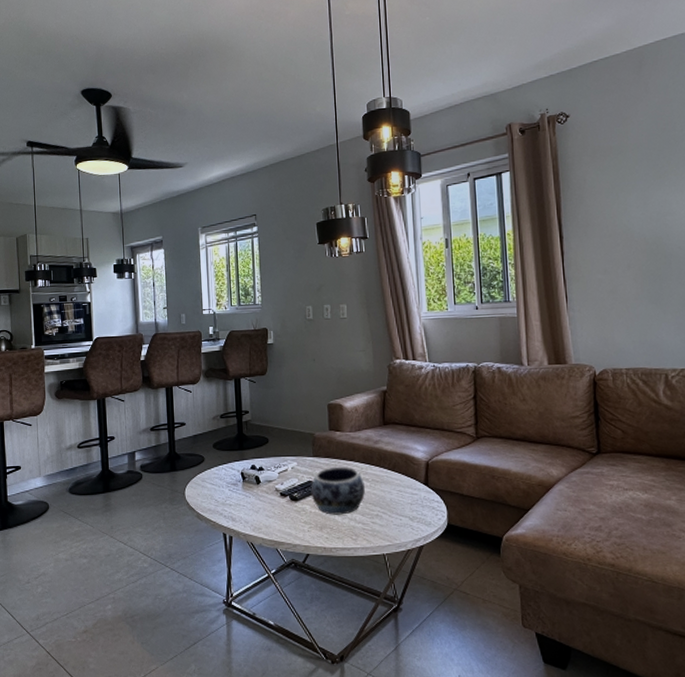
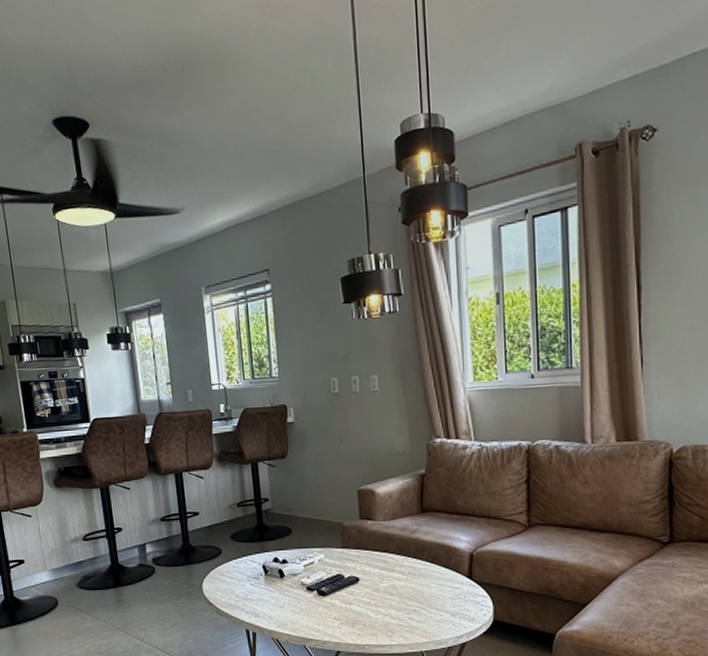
decorative bowl: present [310,466,365,515] -> none [340,558,401,610]

